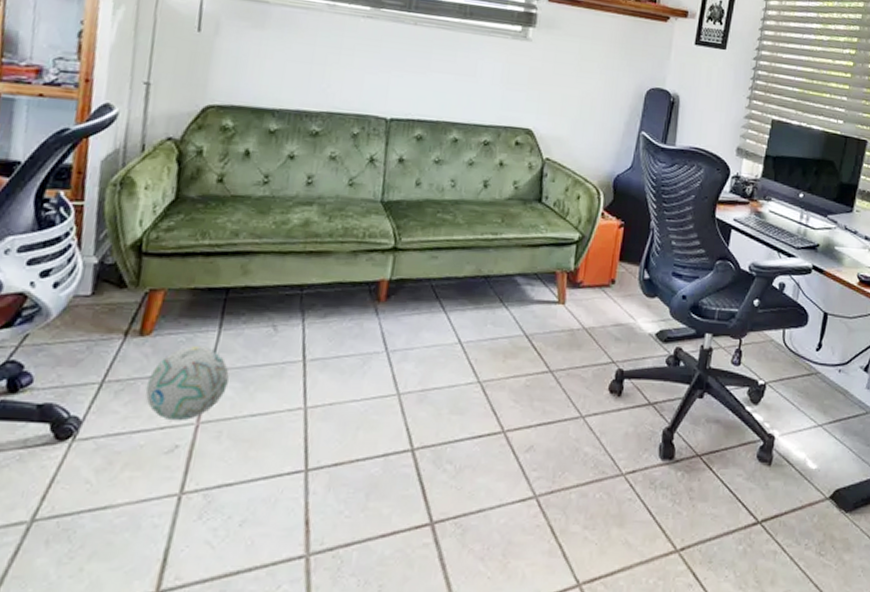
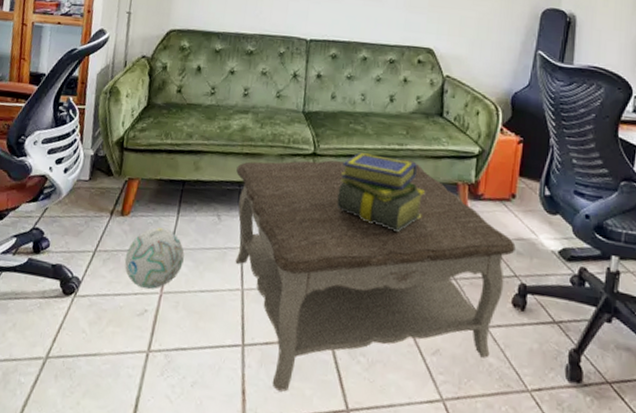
coffee table: none [296,249,614,515] -> present [235,159,516,392]
stack of books: none [421,244,521,329] -> present [336,152,425,233]

